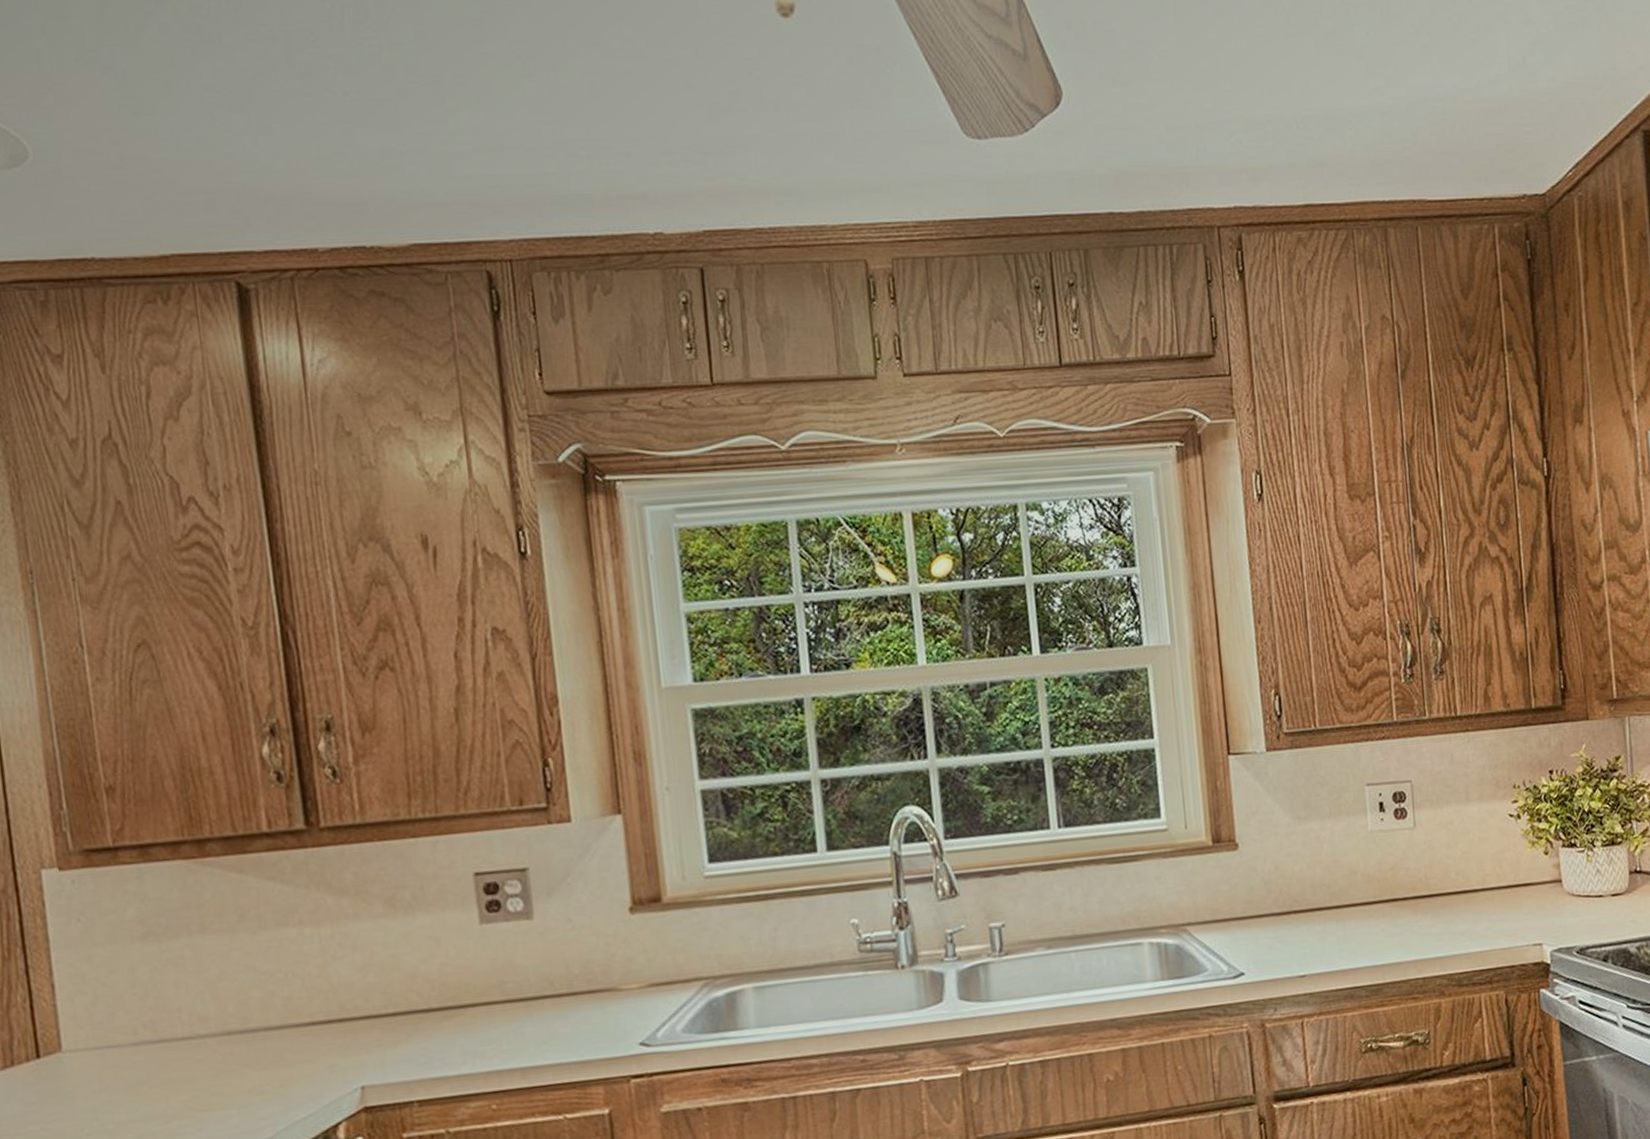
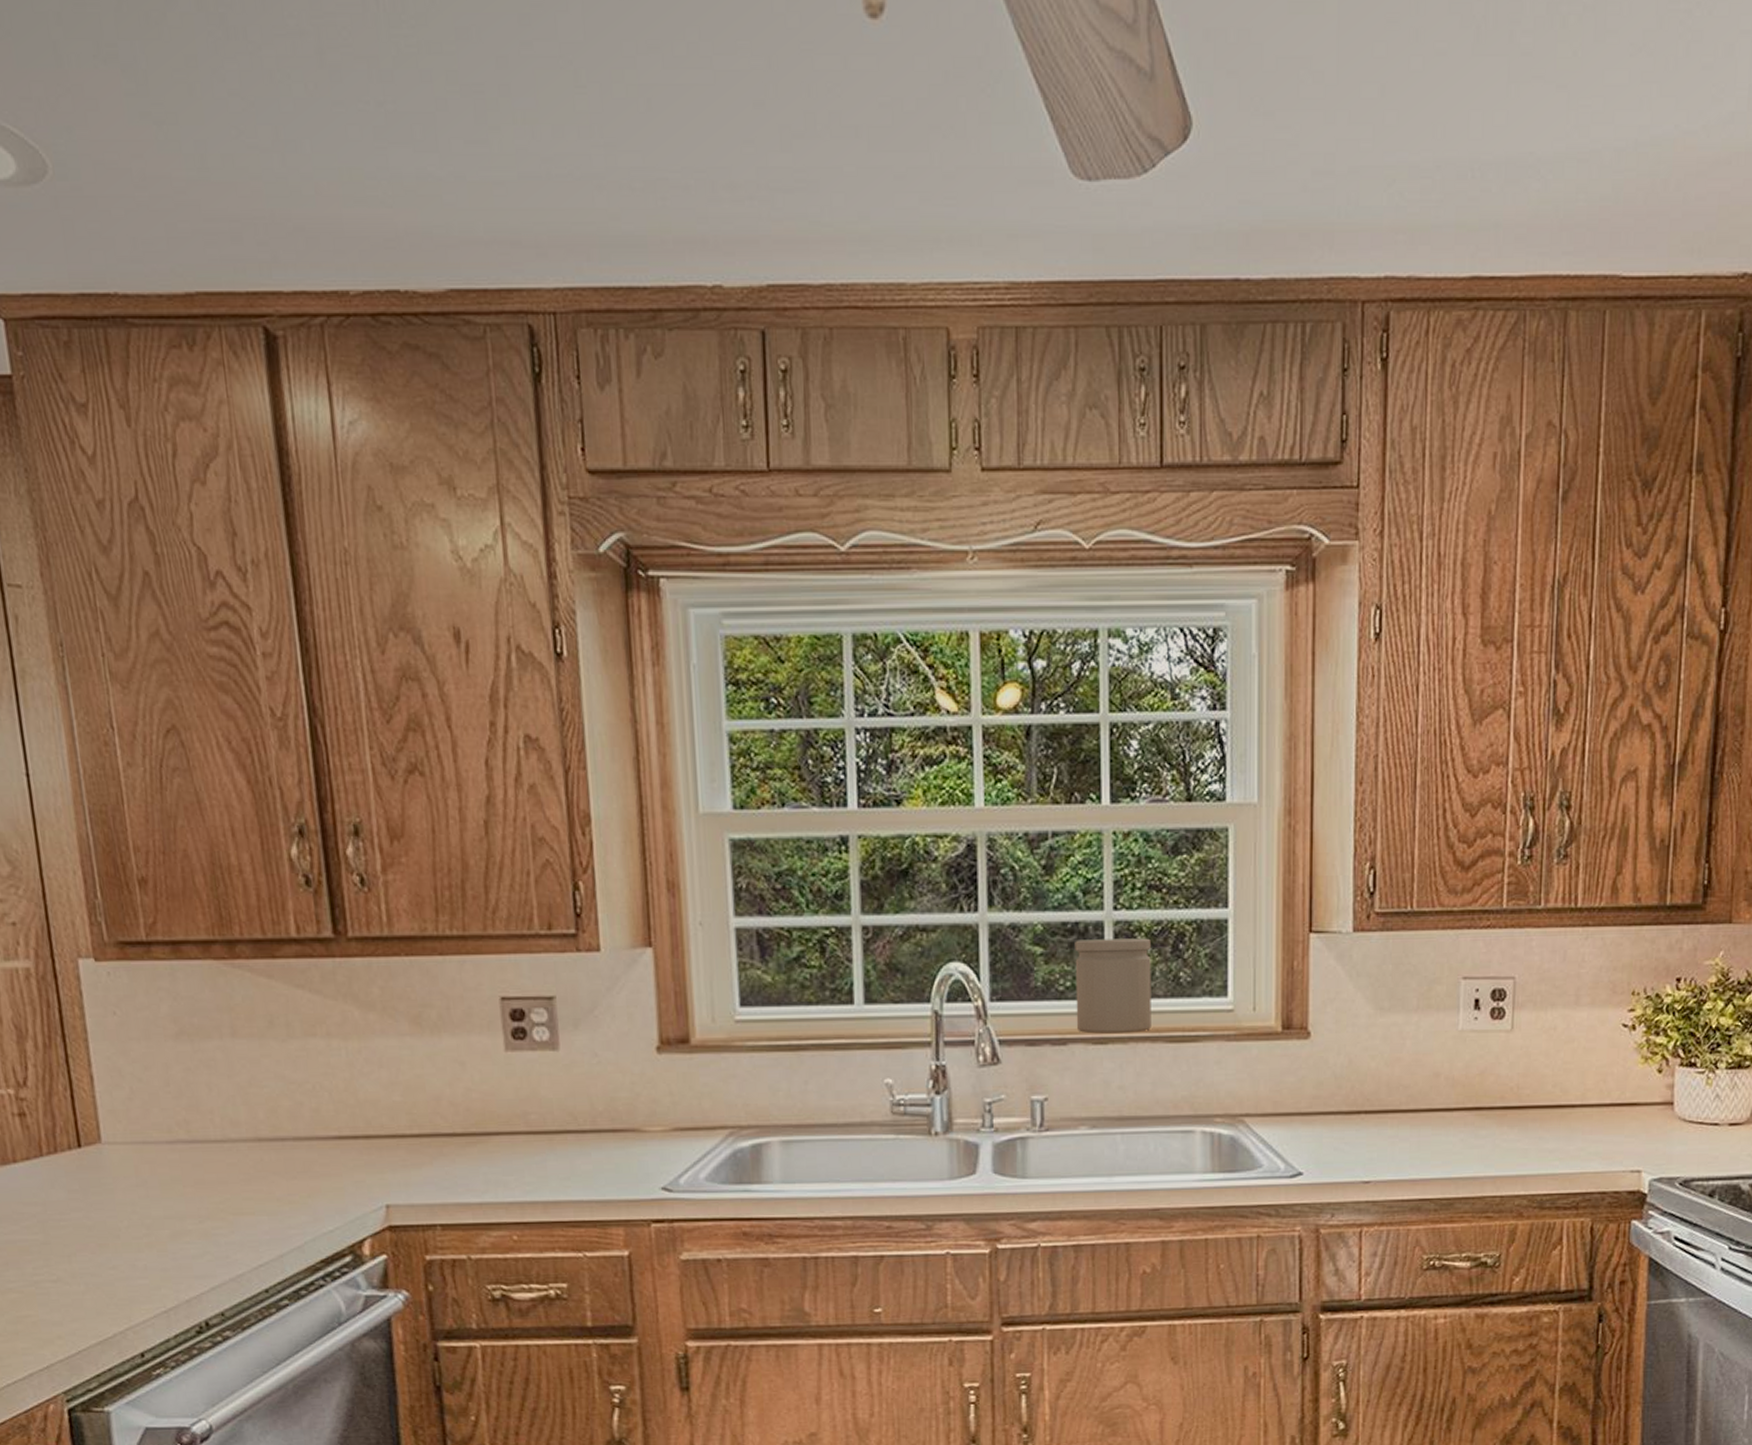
jar: none [1018,771,1095,862] -> present [1075,938,1151,1034]

